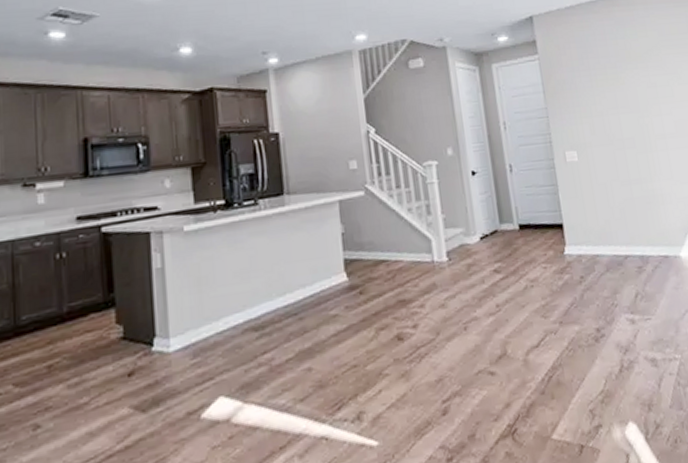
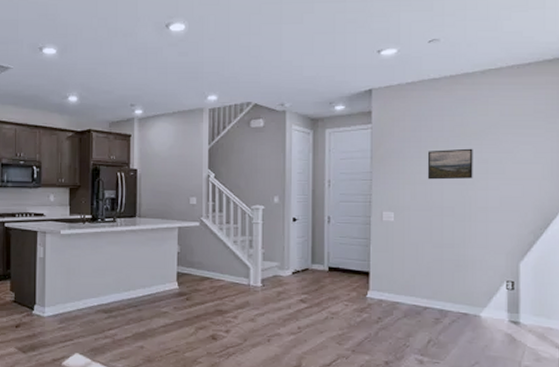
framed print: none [598,72,646,110] -> present [427,148,473,180]

